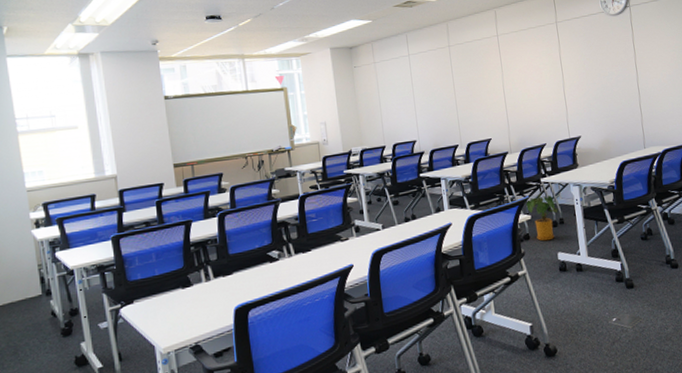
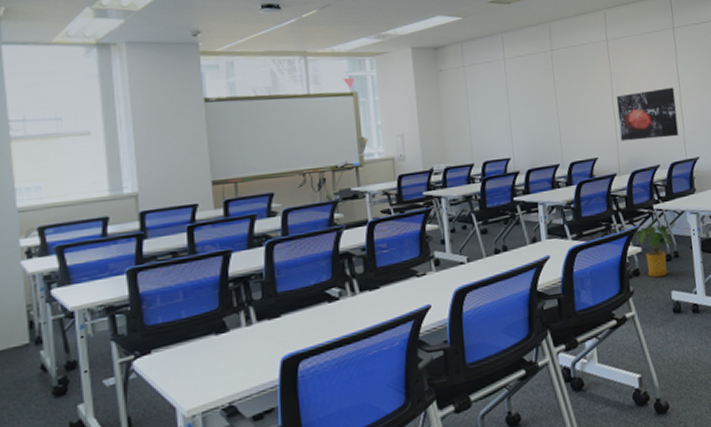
wall art: none [506,75,563,124] -> present [616,87,679,142]

